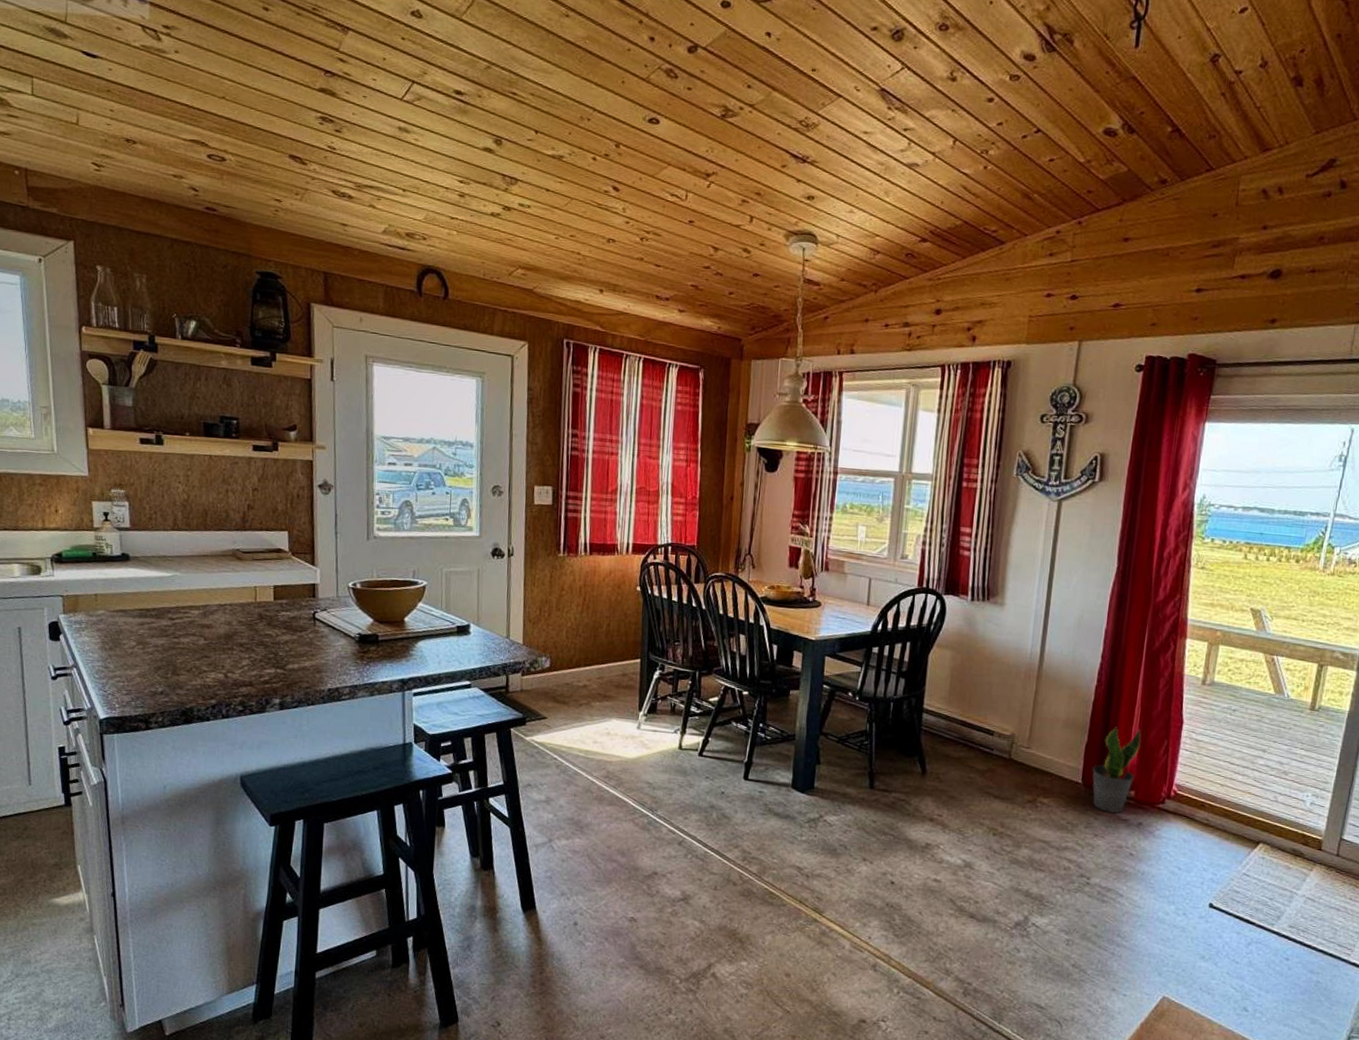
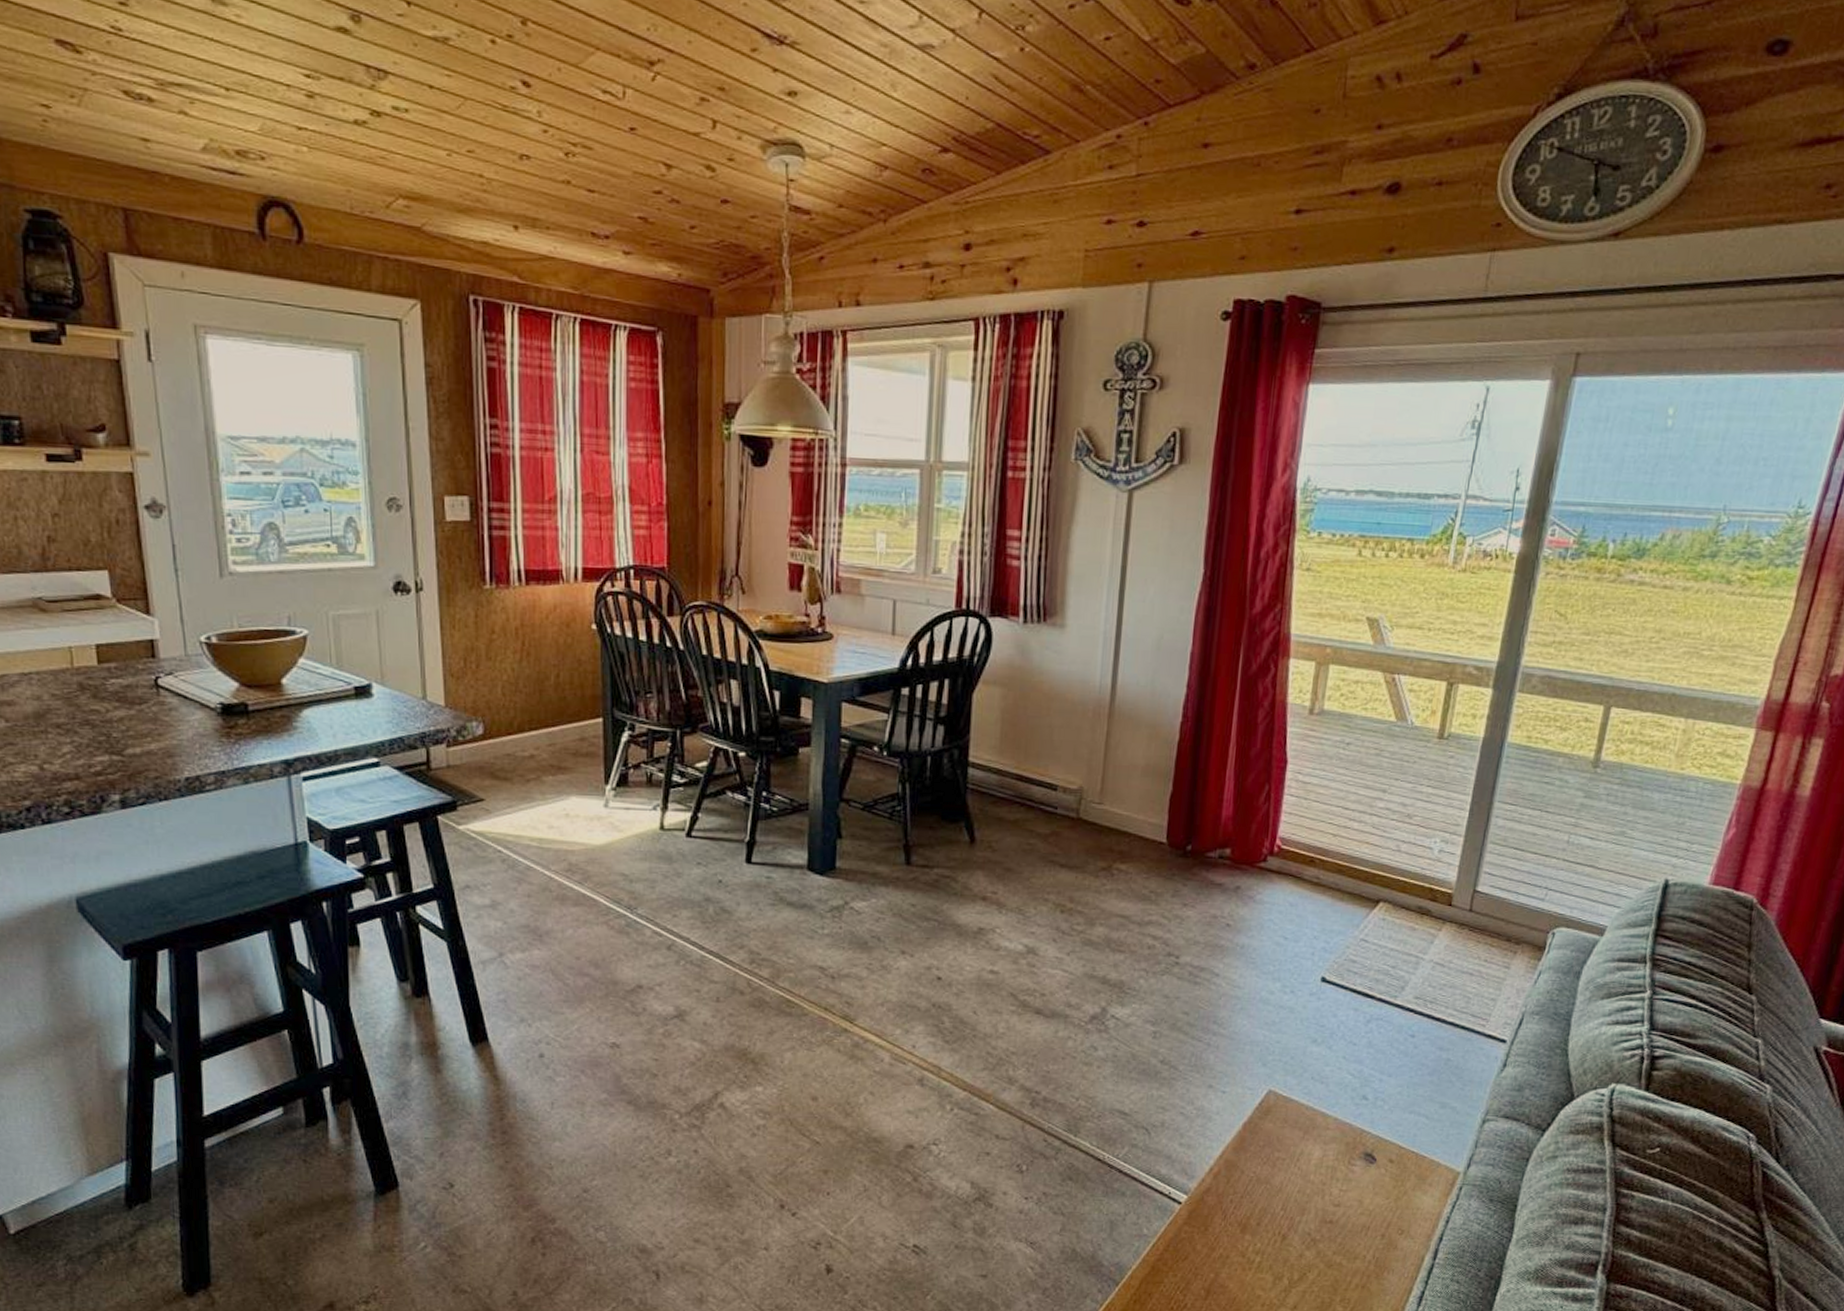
potted plant: present [1092,727,1142,814] -> none [1179,771,1238,878]

